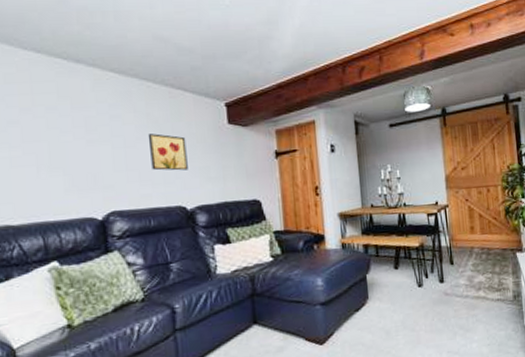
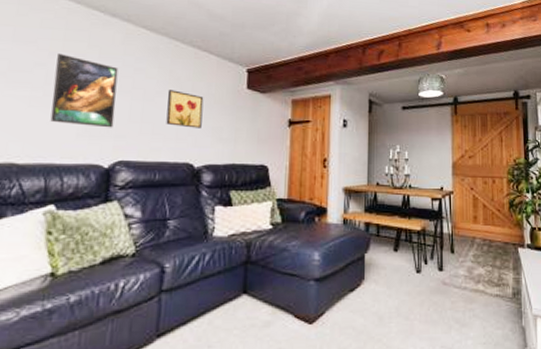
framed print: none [29,108,100,181] -> present [50,53,119,128]

